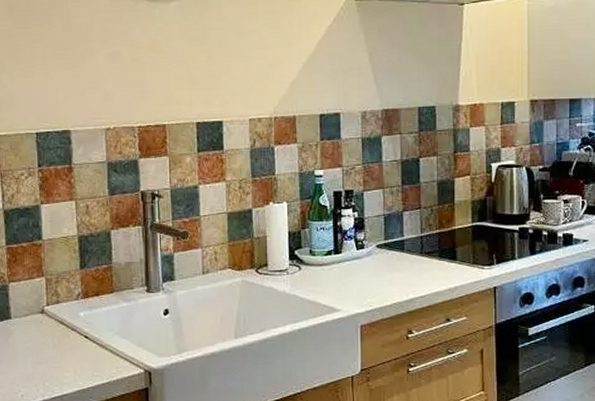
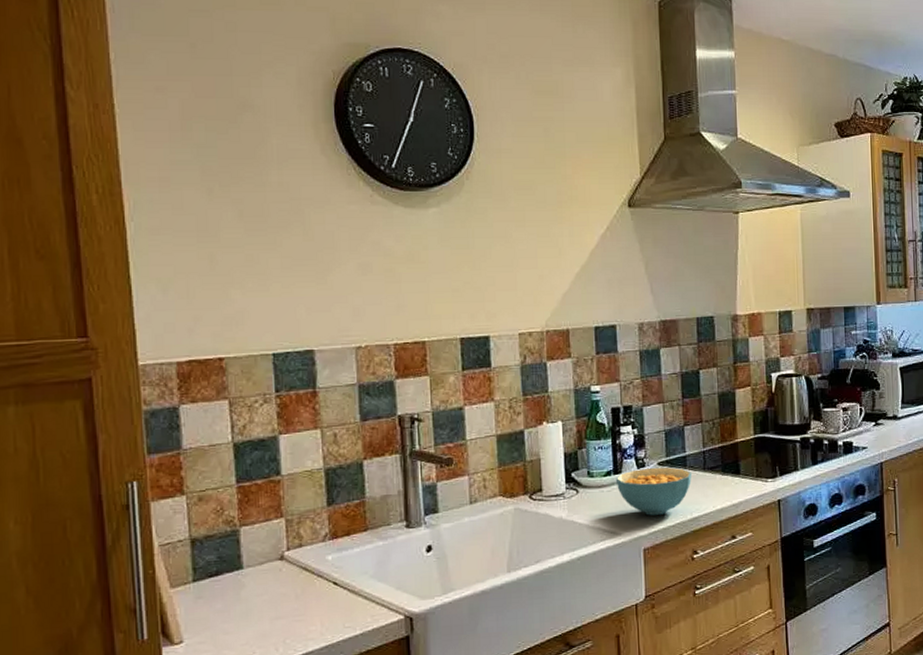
cereal bowl: none [336,249,409,294] -> present [615,467,692,515]

